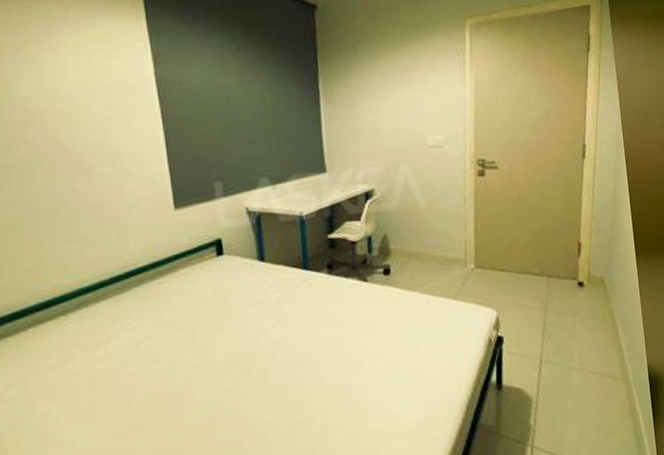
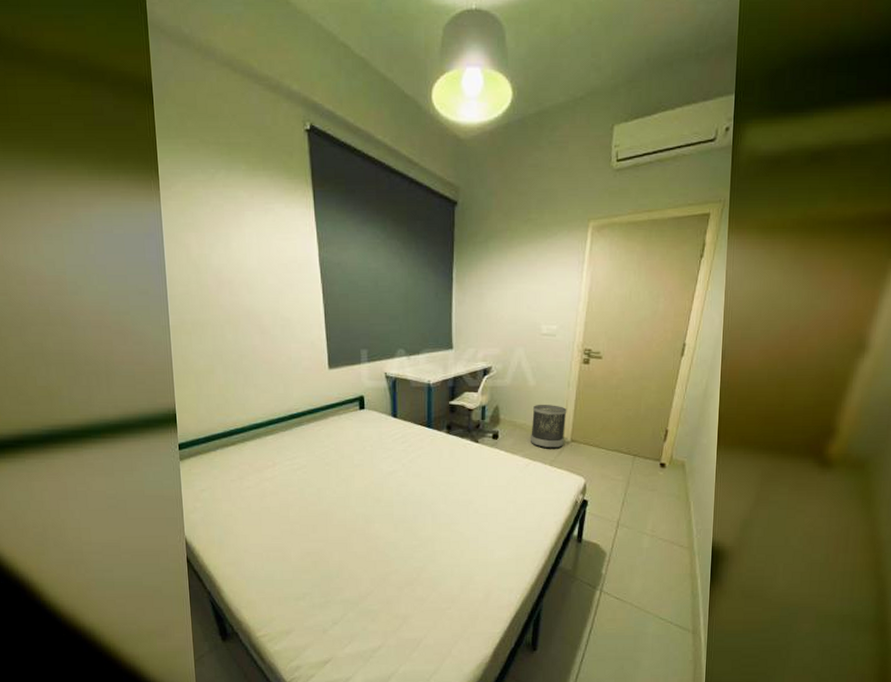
wastebasket: none [426,227,468,279] -> present [531,405,567,449]

